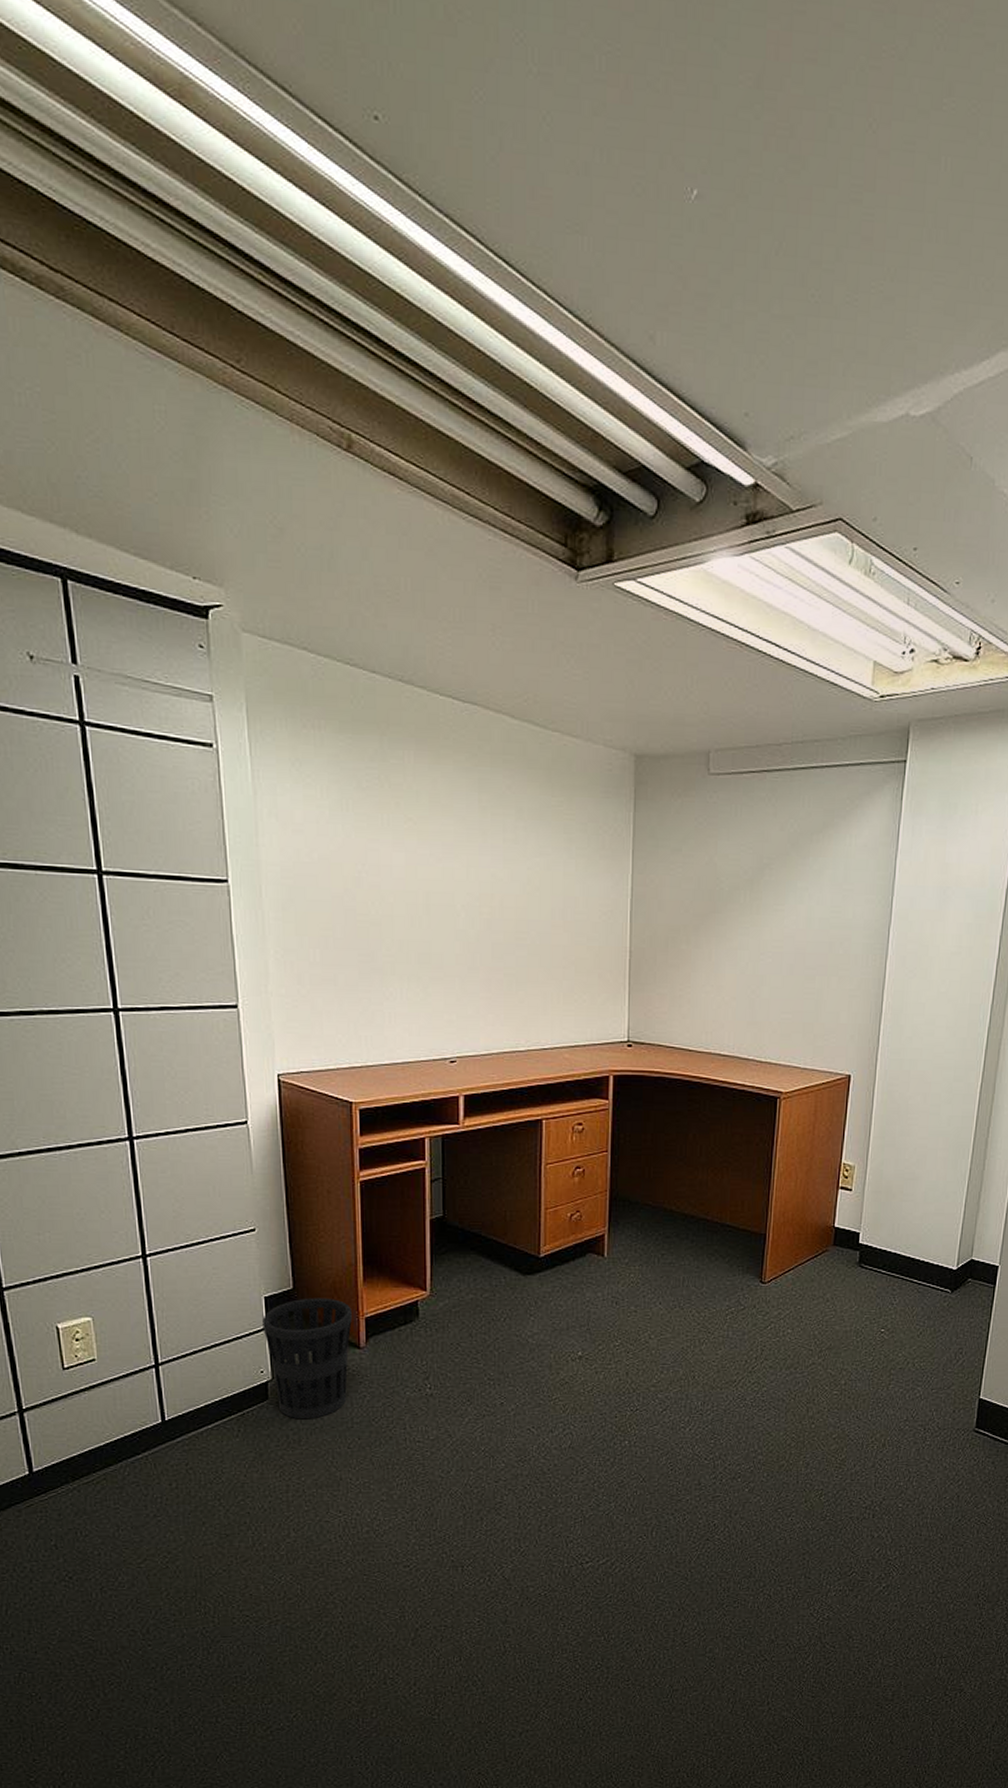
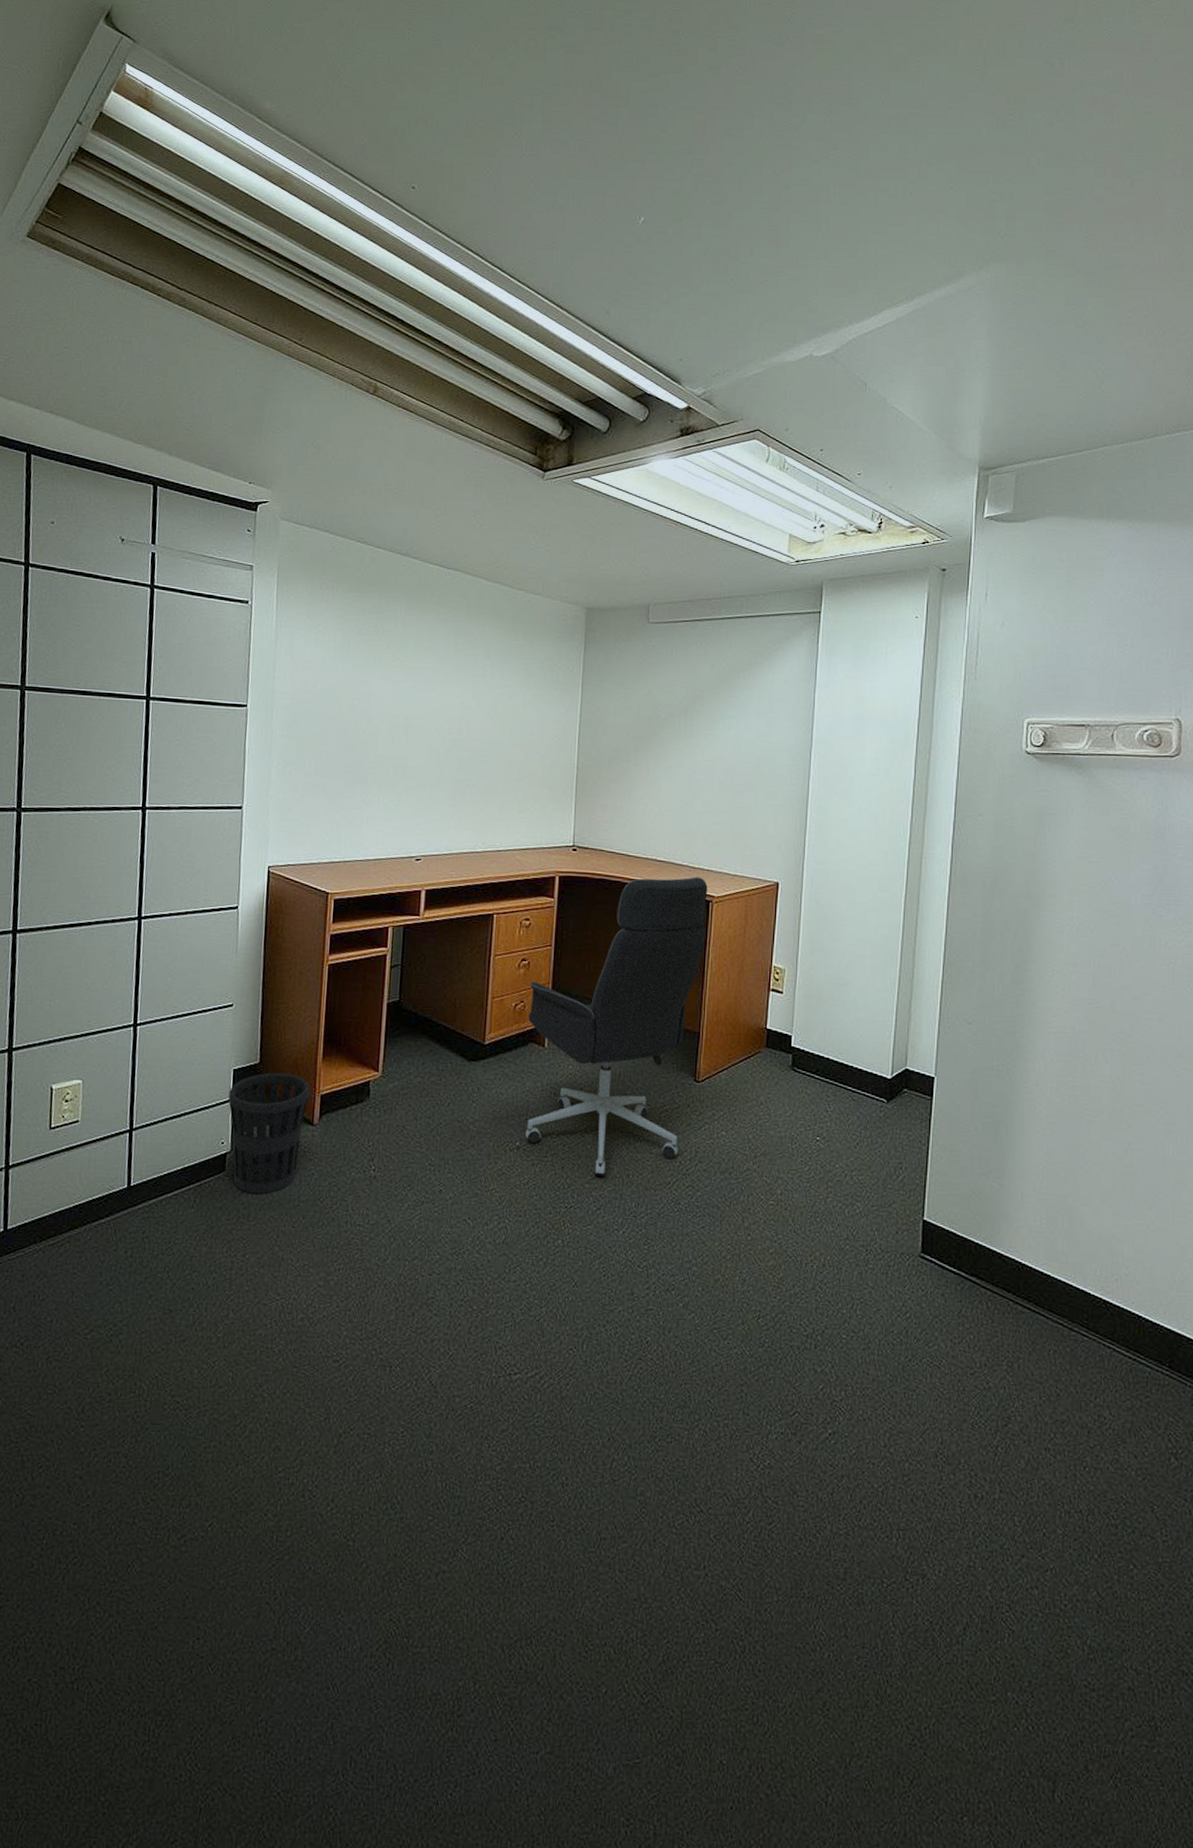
office chair: none [586,1071,775,1379] -> present [525,876,708,1177]

